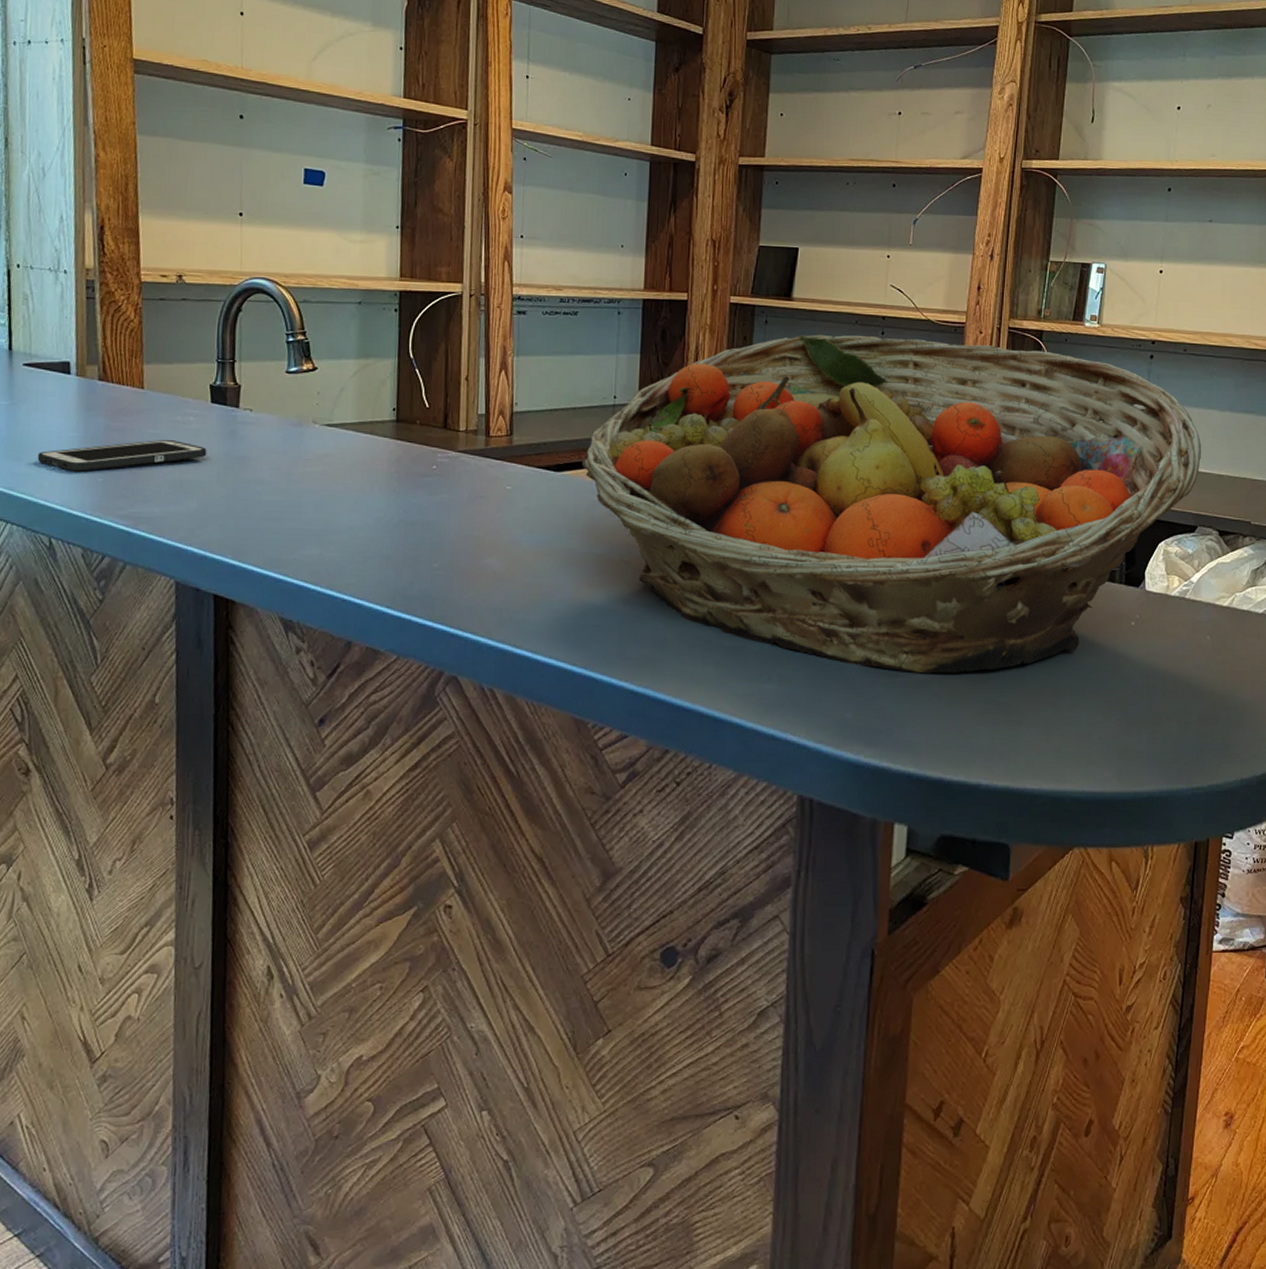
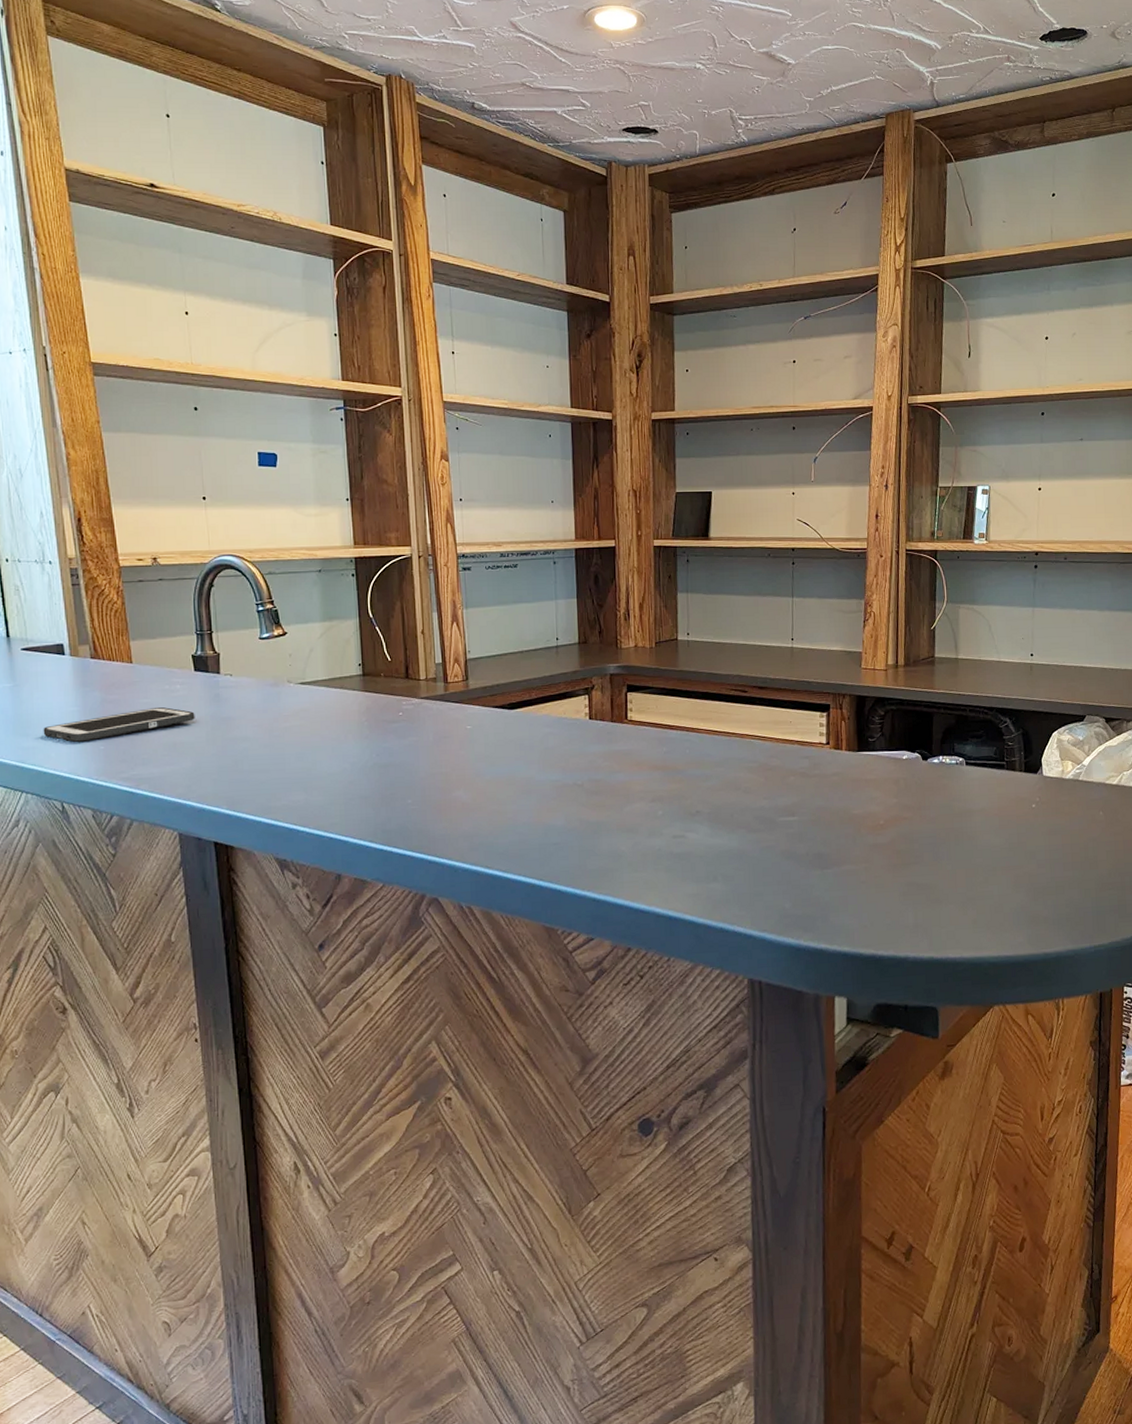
fruit basket: present [581,334,1201,674] -> none [532,566,1085,864]

